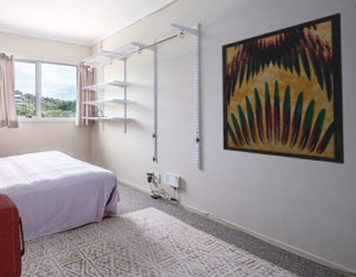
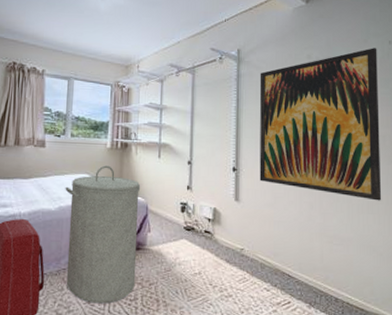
laundry hamper: none [39,142,109,267] -> present [65,165,141,304]

